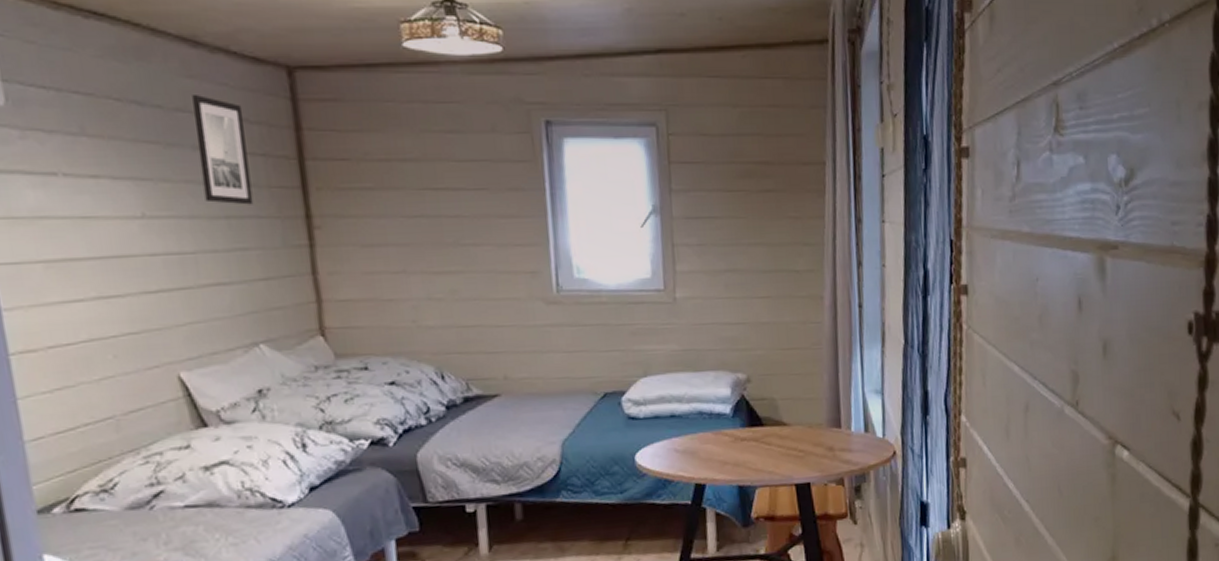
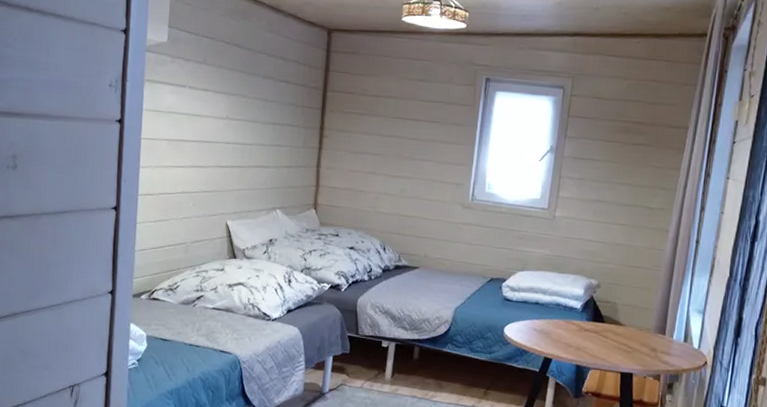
wall art: present [192,95,254,205] -> none [264,43,297,117]

